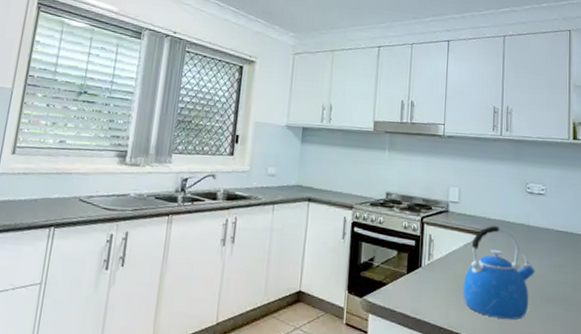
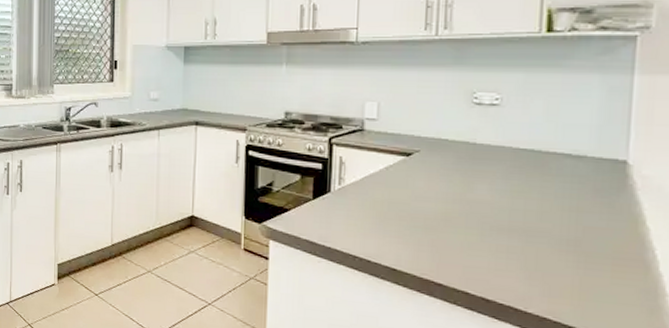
kettle: present [463,225,535,319] -> none [383,144,483,251]

